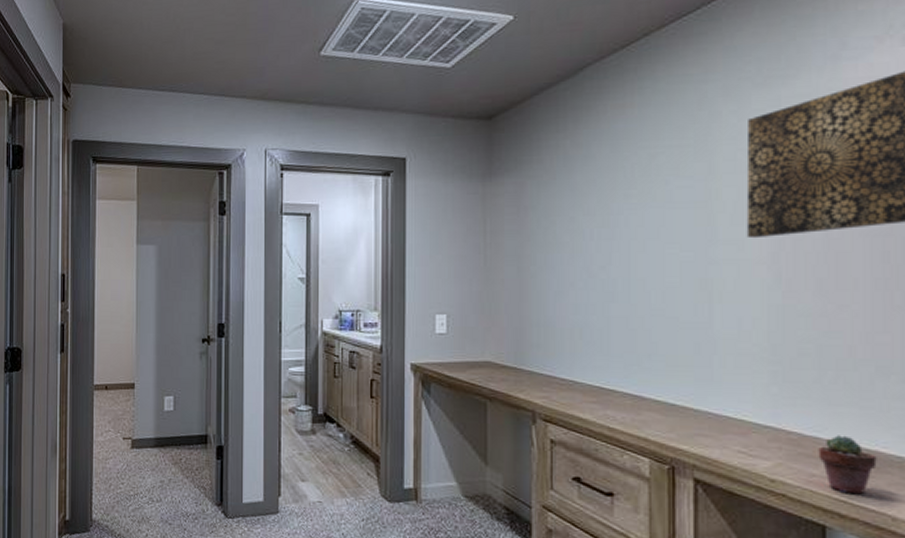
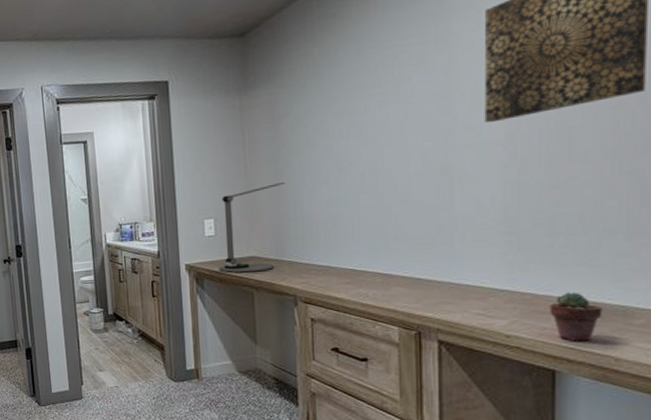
desk lamp: none [449,281,528,380] -> present [219,183,285,273]

